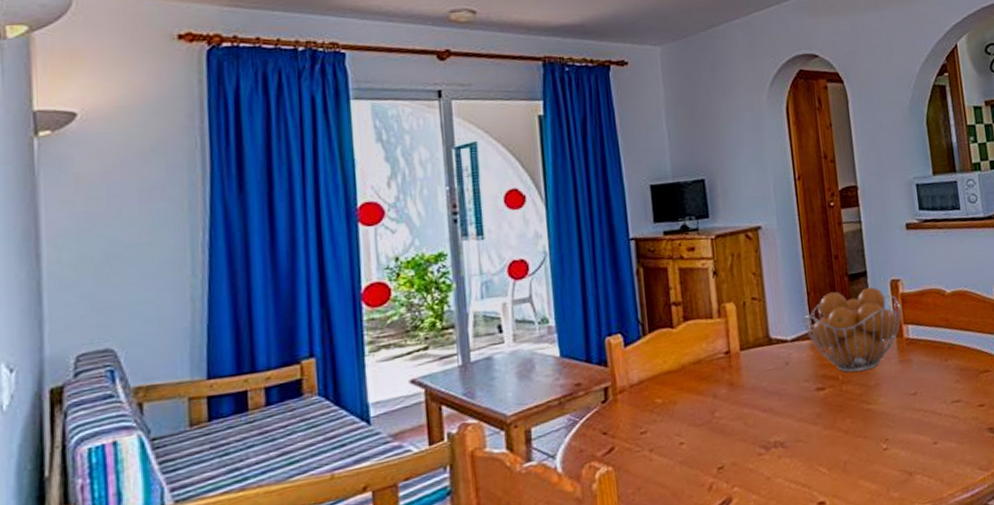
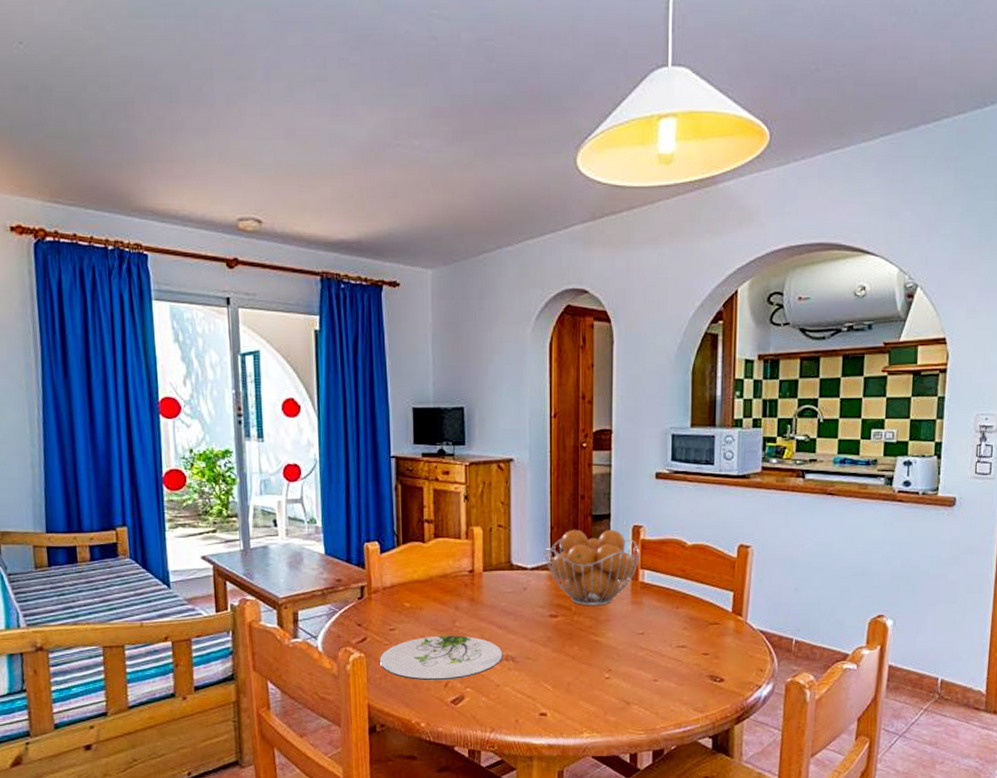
plate: none [630,426,771,489] -> present [379,635,503,681]

